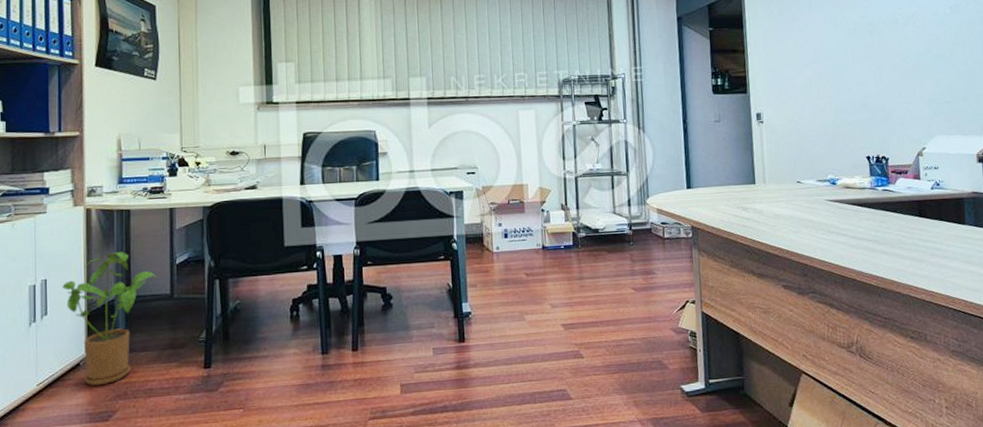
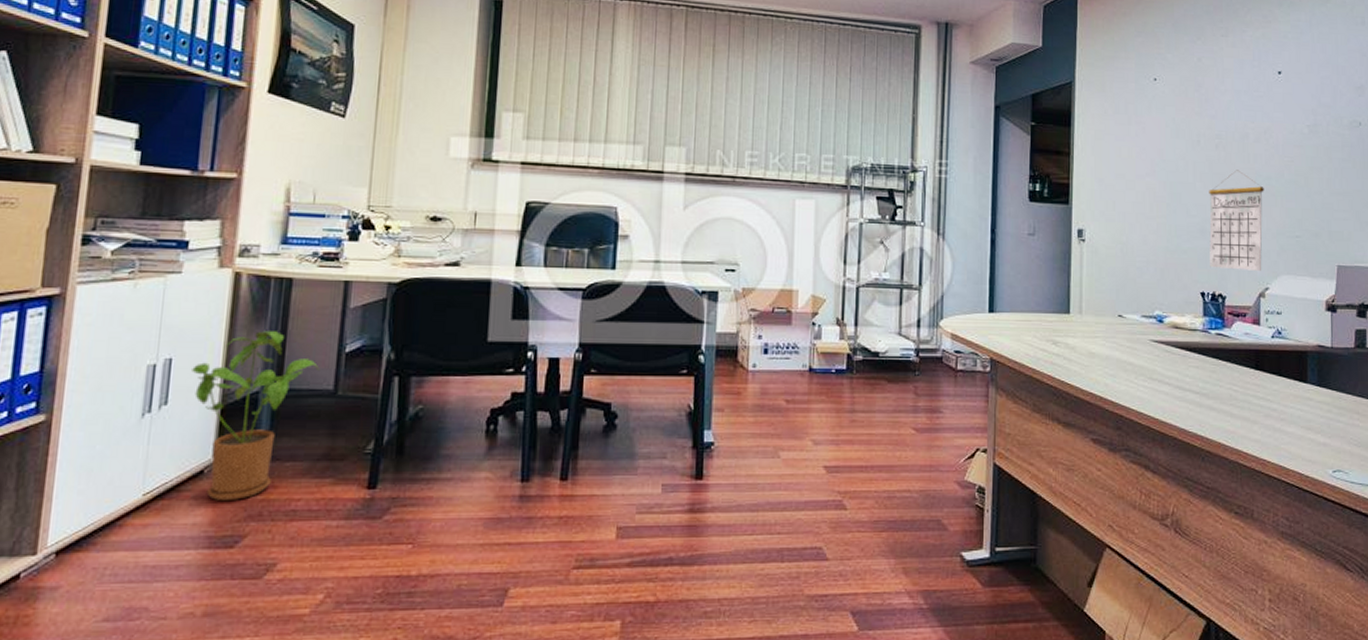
calendar: none [867,50,918,135] -> present [1209,170,1264,271]

